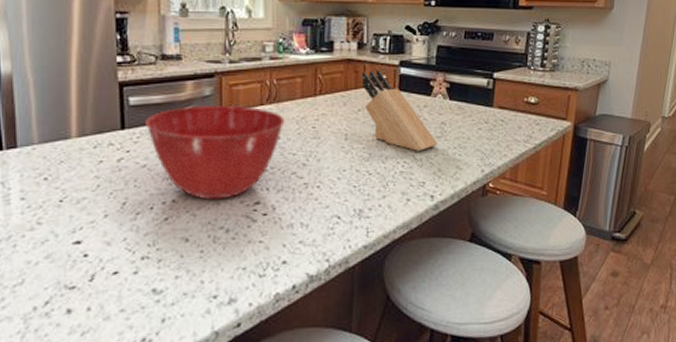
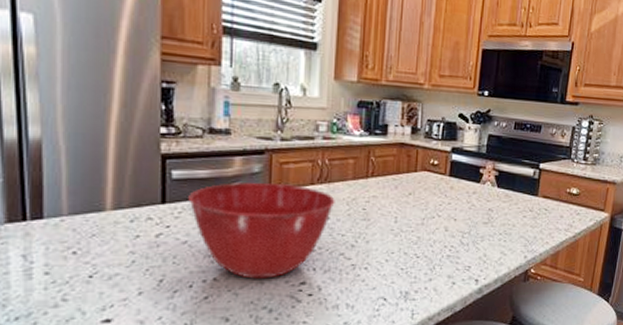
knife block: present [362,69,438,151] -> none [414,154,485,236]

